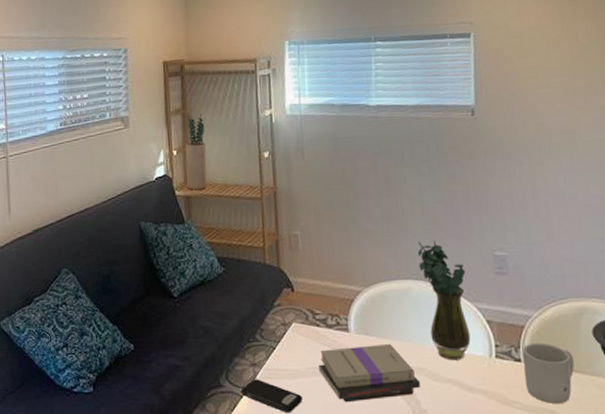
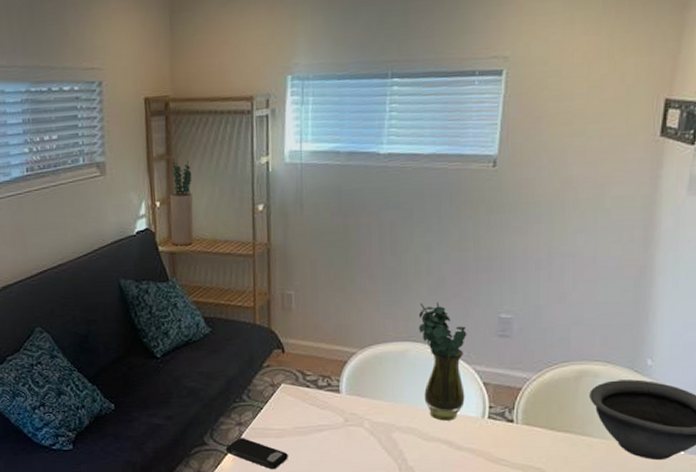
books: present [318,343,421,403] -> none [305,404,410,460]
mug: present [522,342,575,403] -> none [515,404,566,461]

